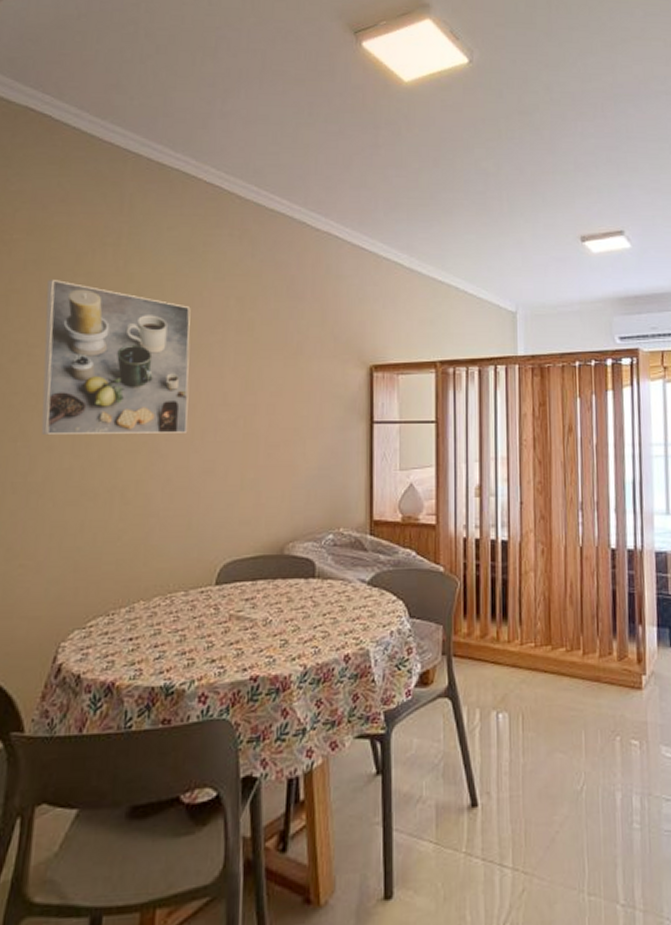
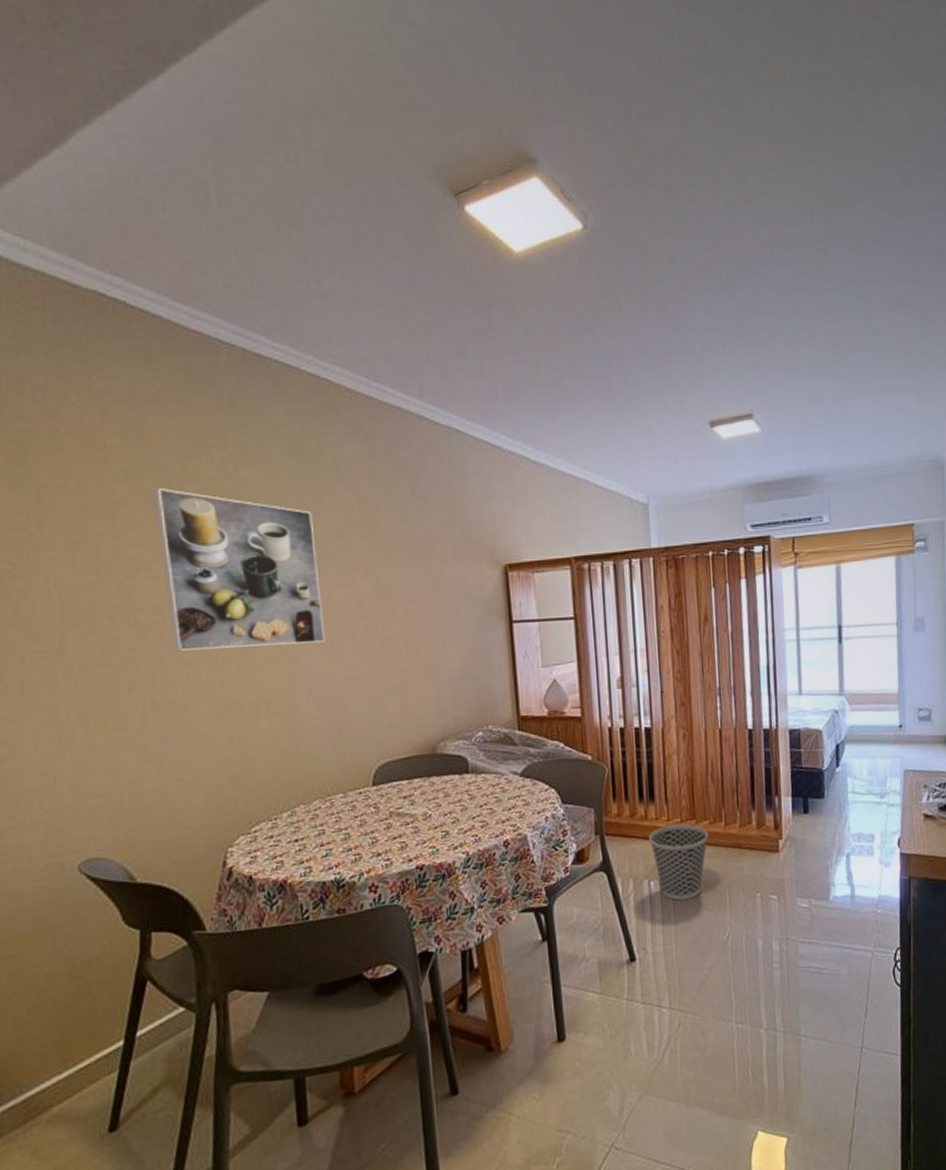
wastebasket: none [500,650,565,739] -> present [649,824,709,901]

